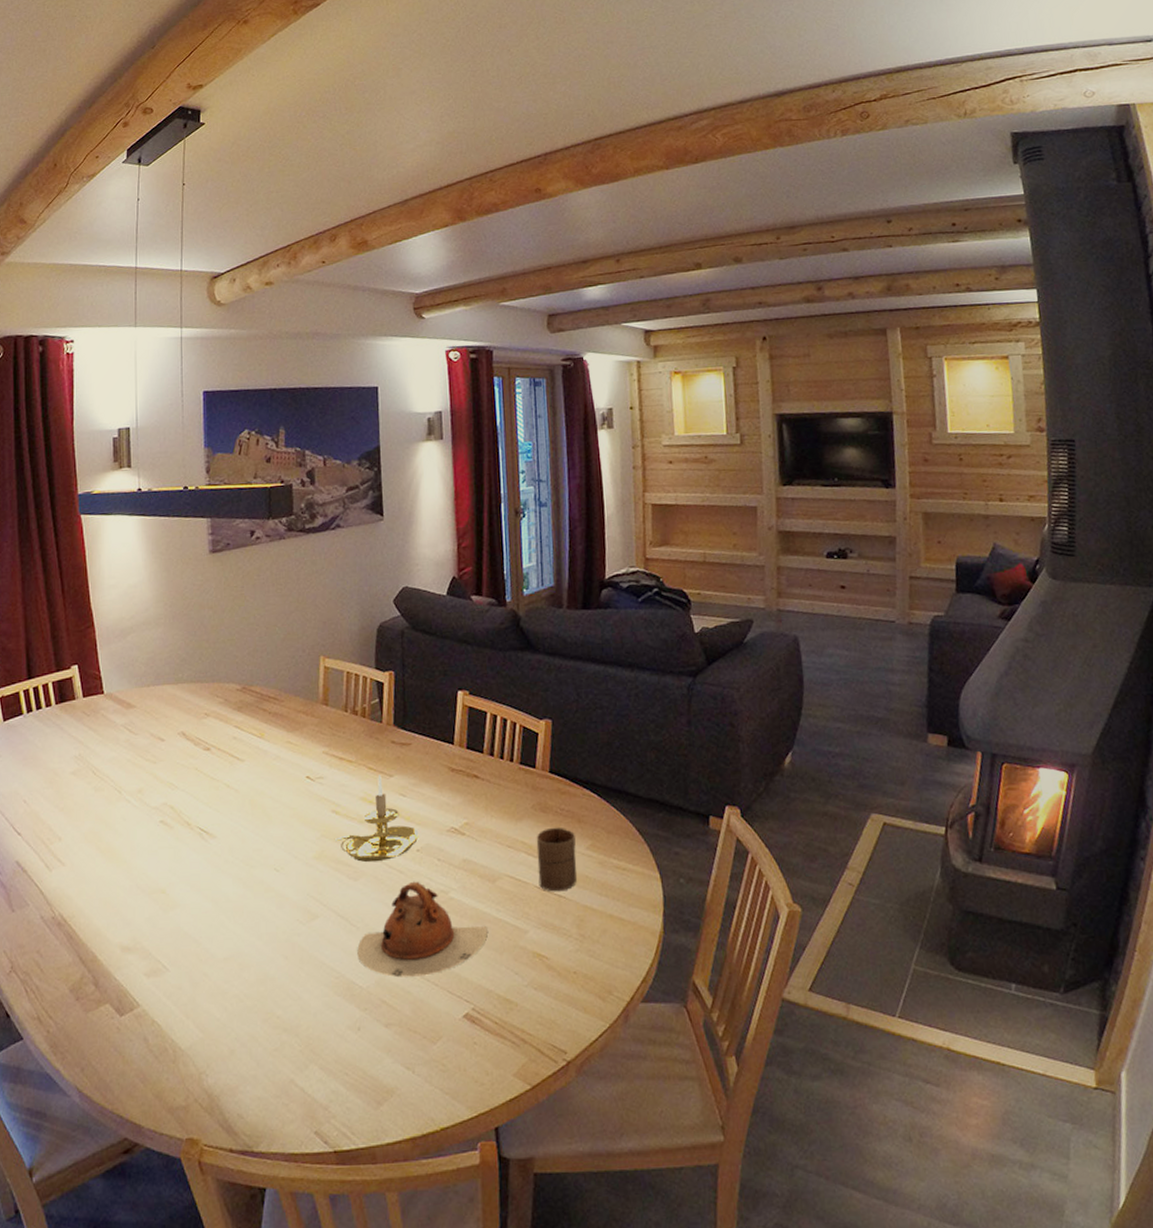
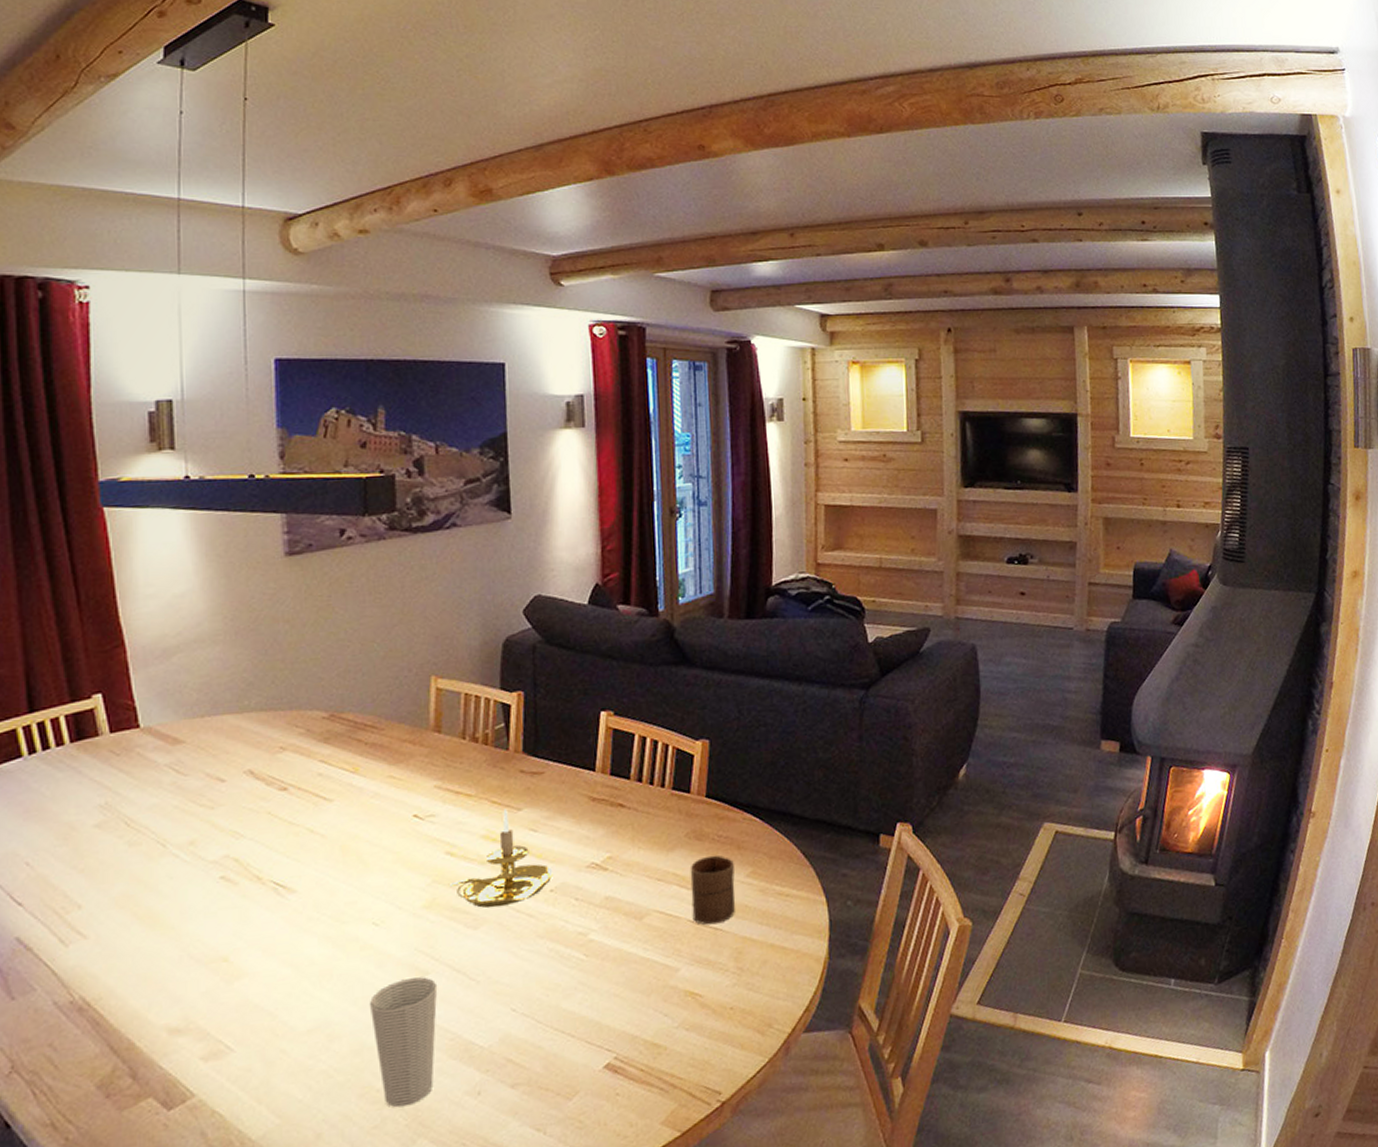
cup: none [272,920,326,1034] -> present [370,977,438,1108]
teapot: present [357,881,488,978] -> none [477,924,633,1032]

